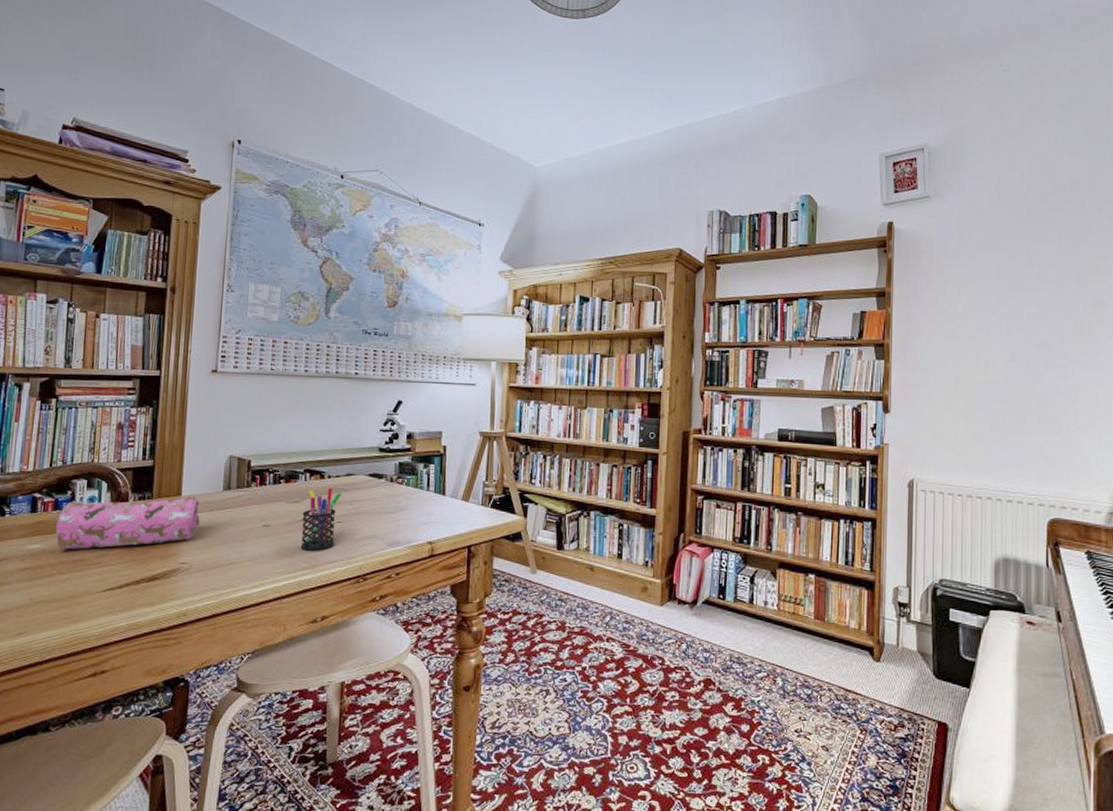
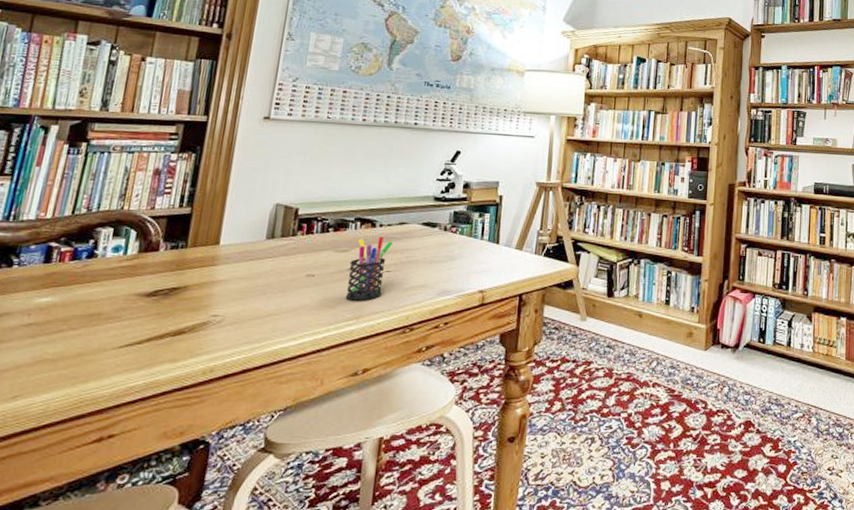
pencil case: present [55,495,200,550] -> none [70,244,239,303]

